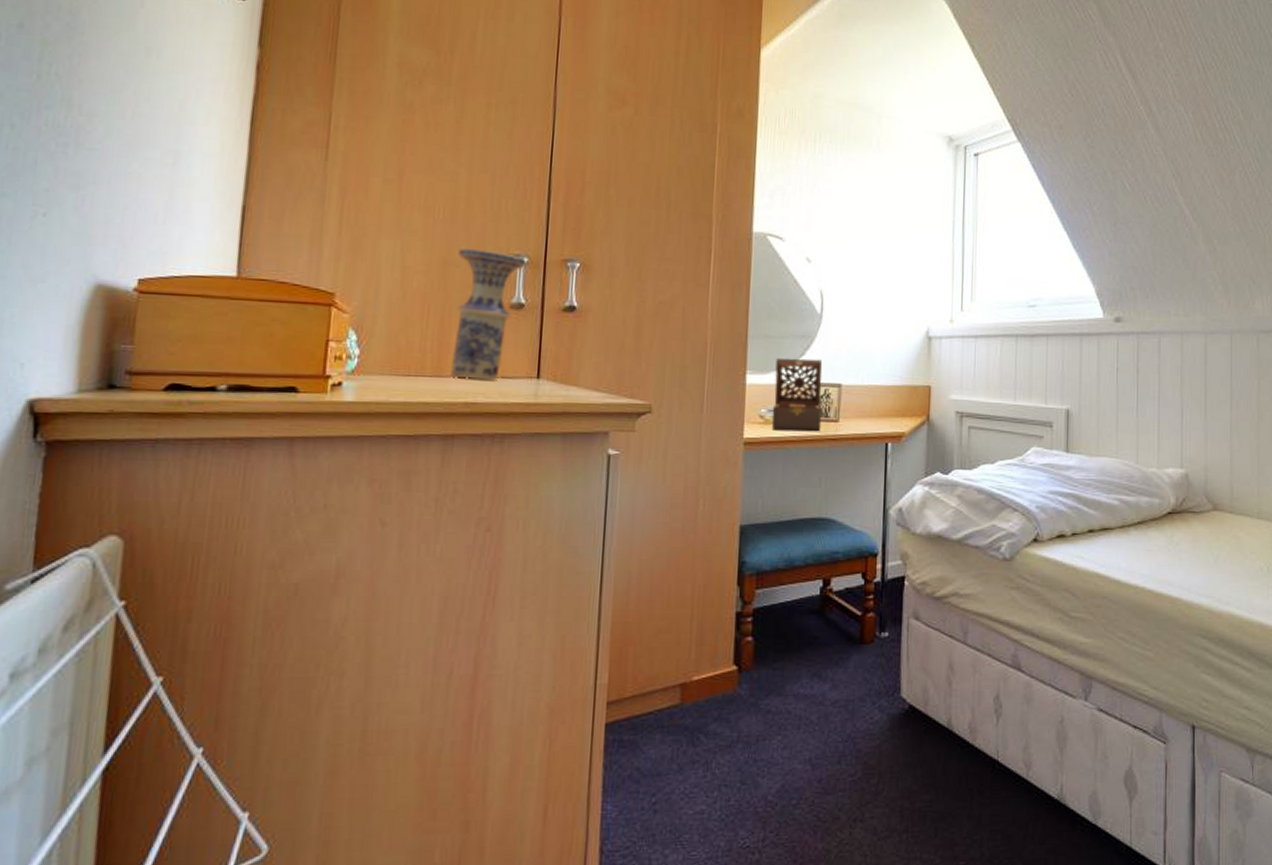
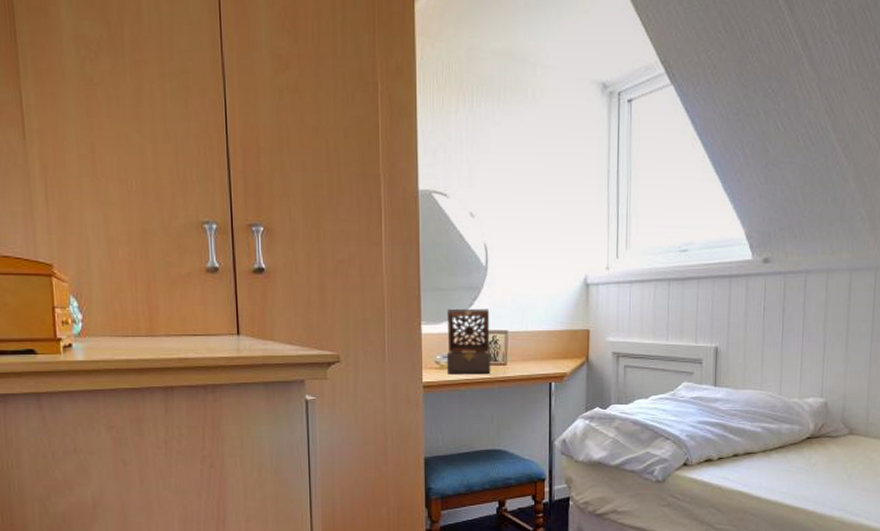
vase: present [450,248,527,380] -> none [154,217,216,337]

